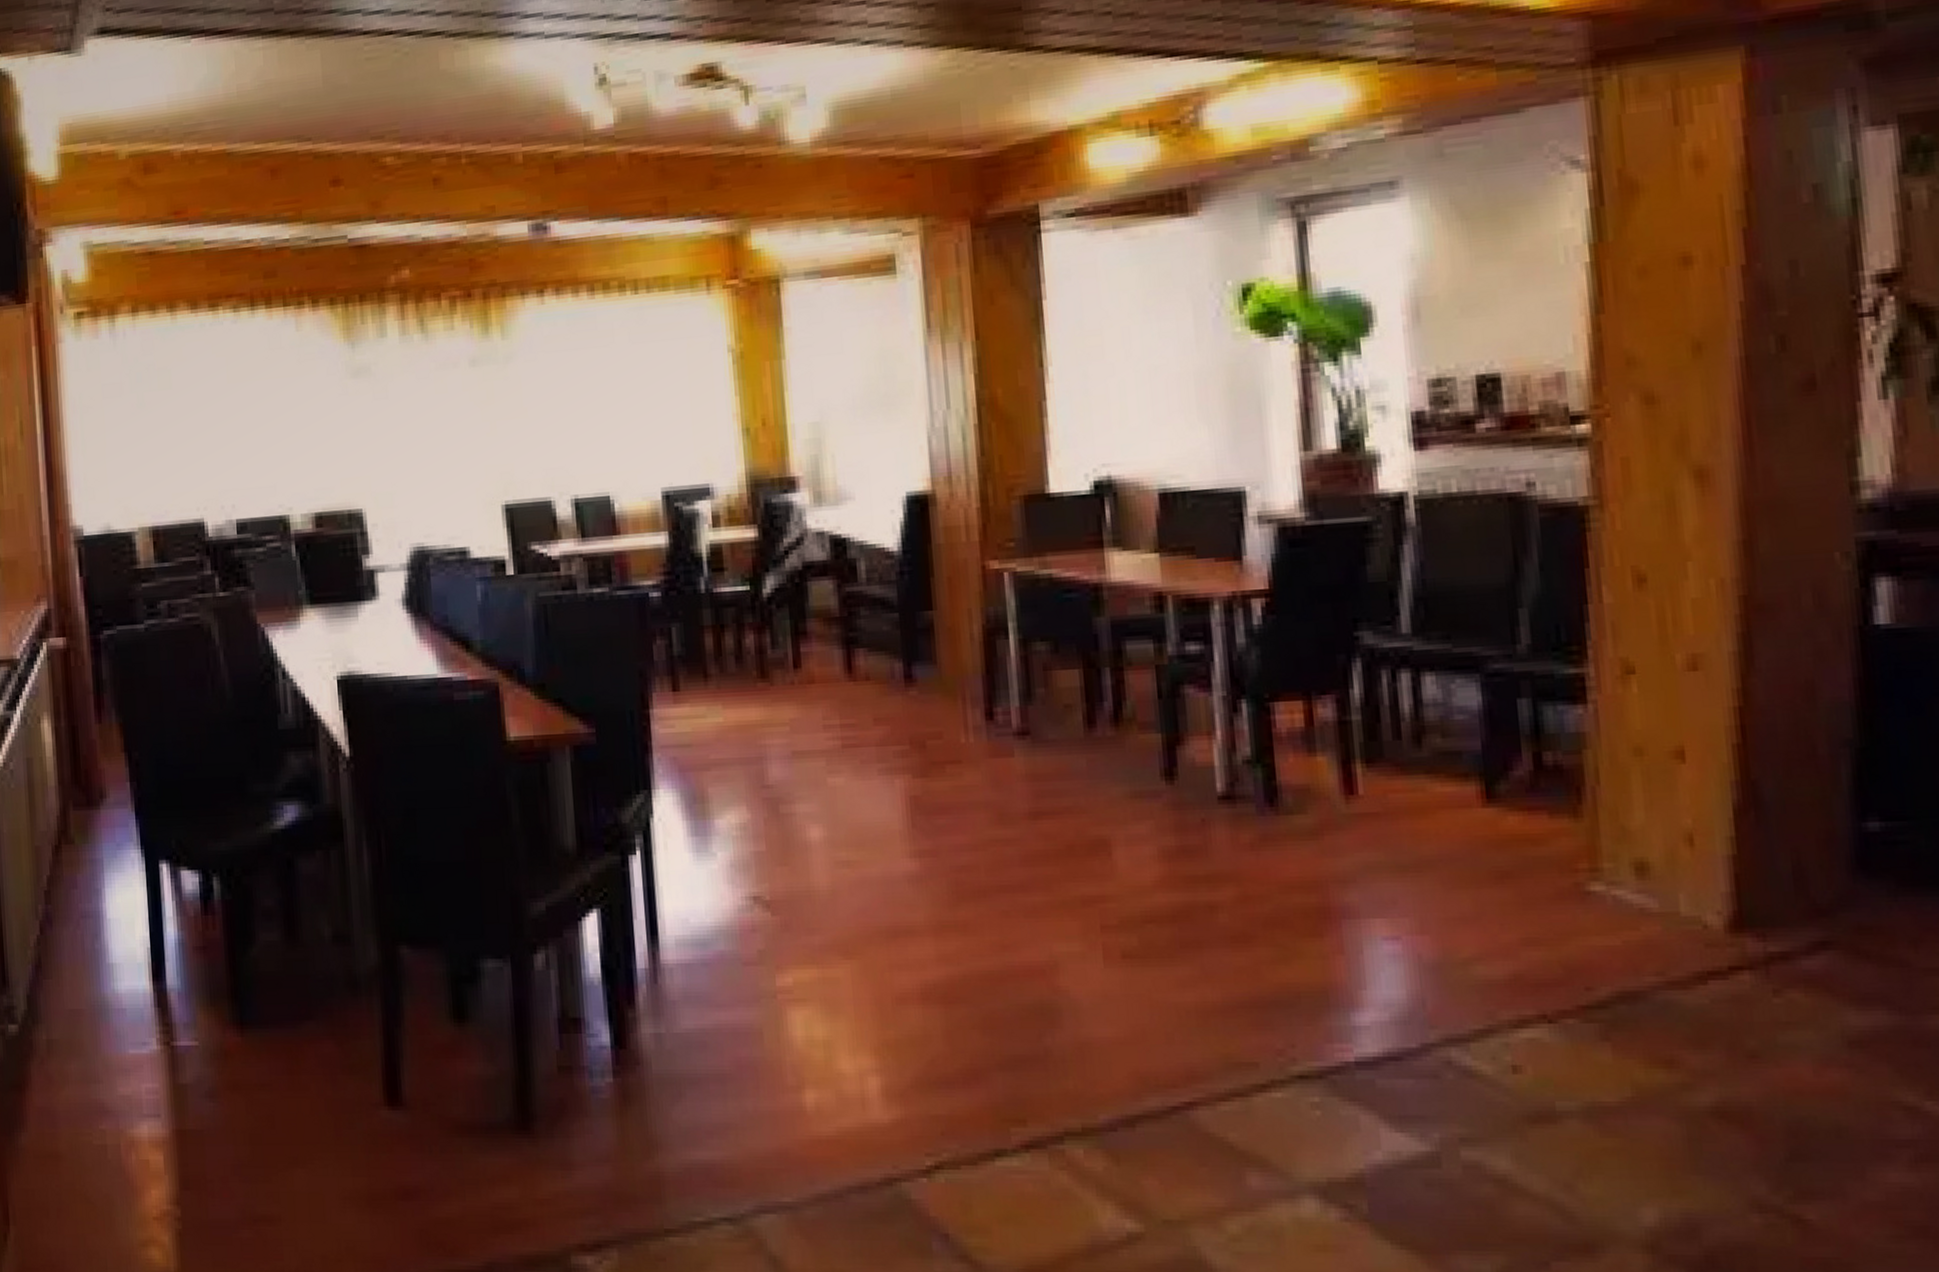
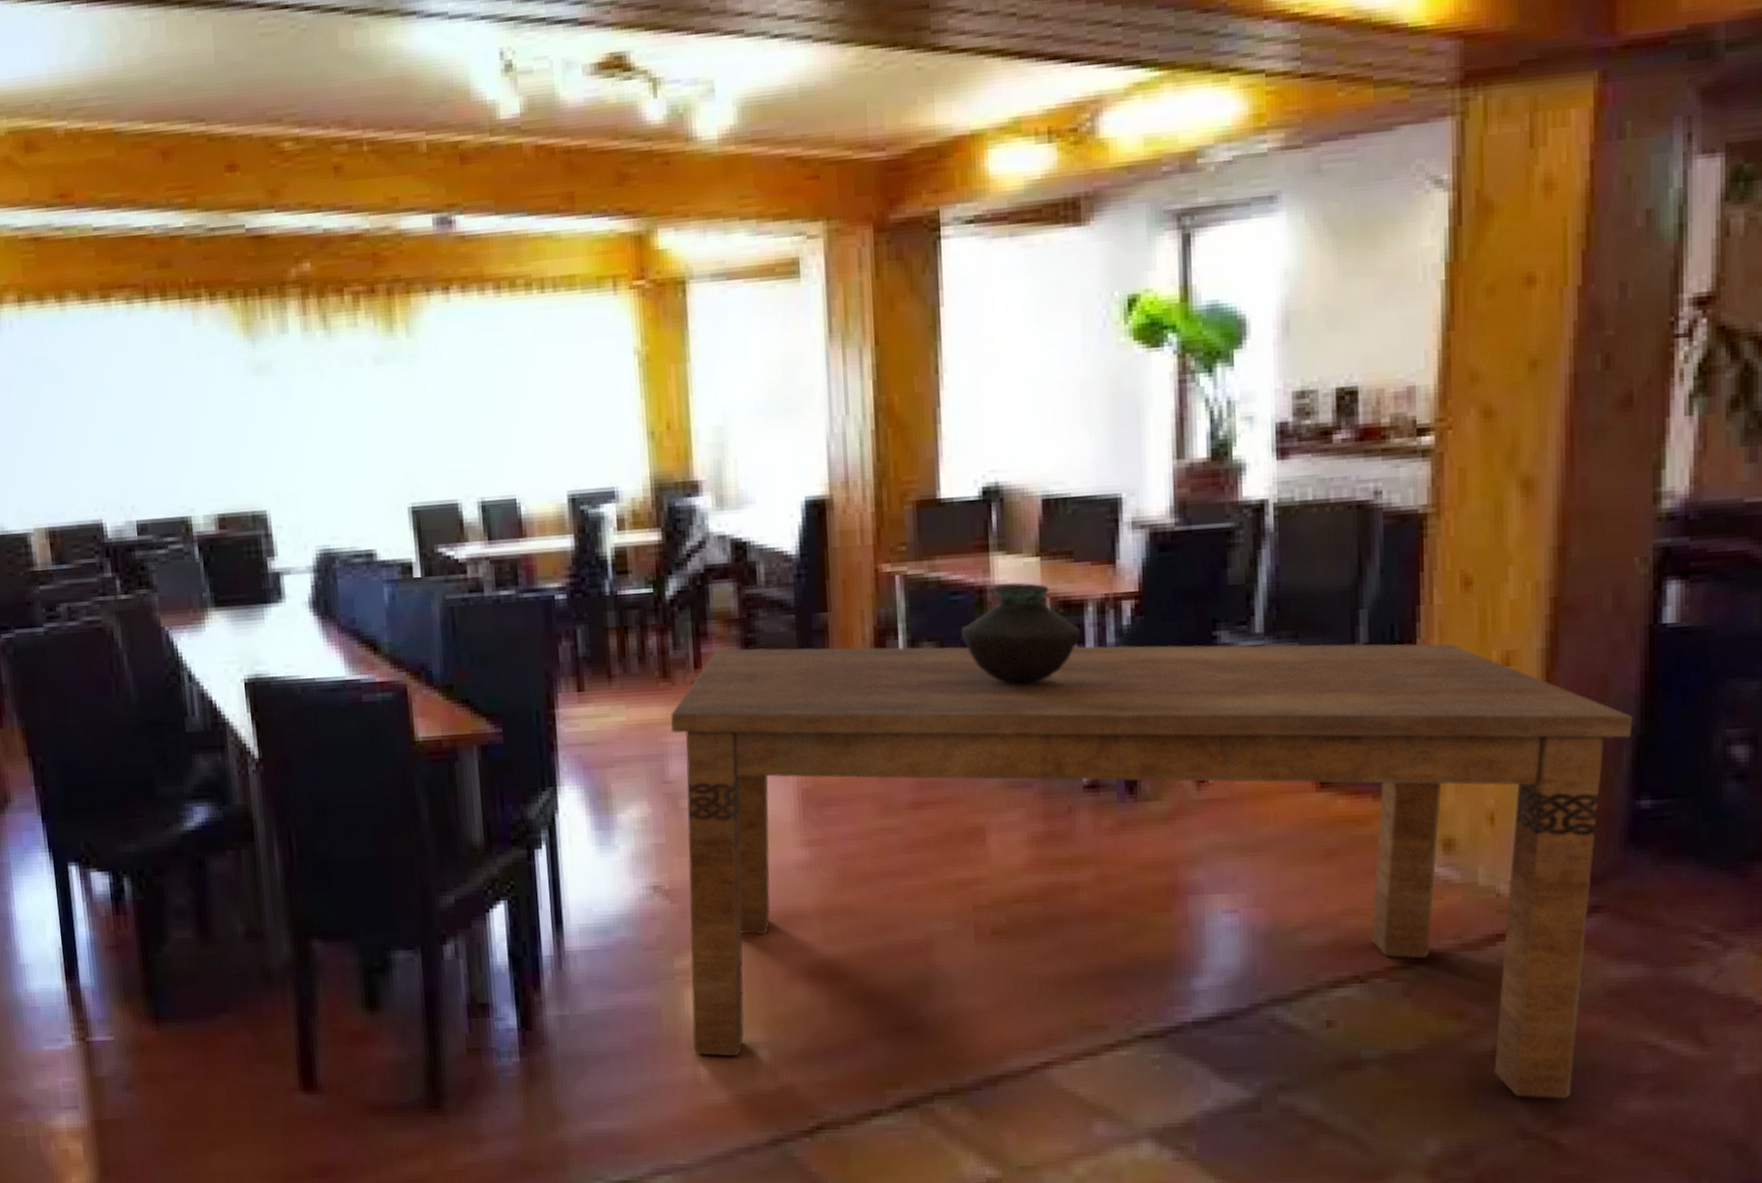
dining table: none [769,645,1850,1167] -> present [670,643,1632,1099]
vase: none [1076,580,1207,686] -> present [961,583,1080,683]

